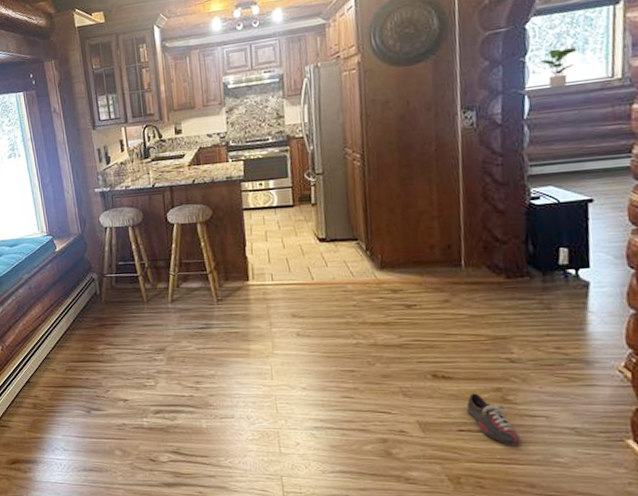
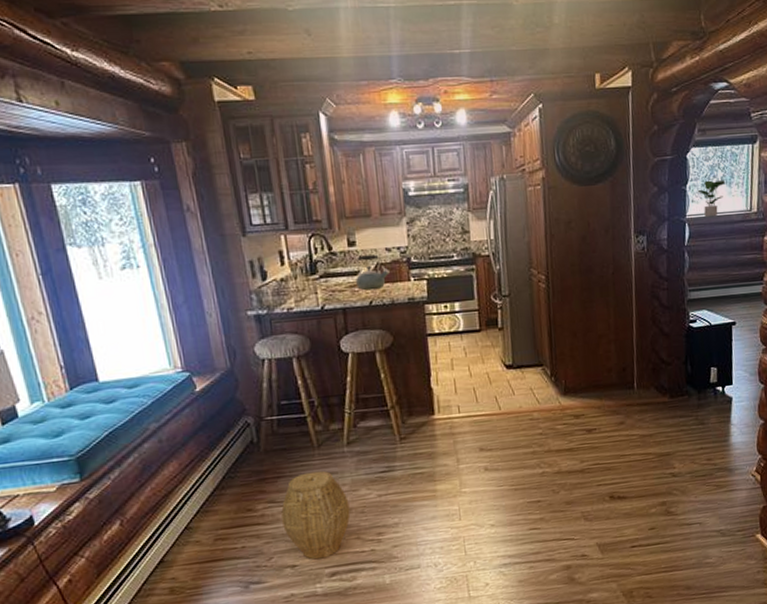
woven basket: none [116,322,173,397] -> present [281,470,351,560]
kettle: none [180,140,210,172] -> present [355,254,390,291]
shoe: present [467,393,522,445] -> none [638,509,681,554]

